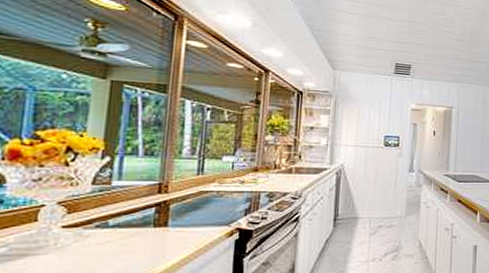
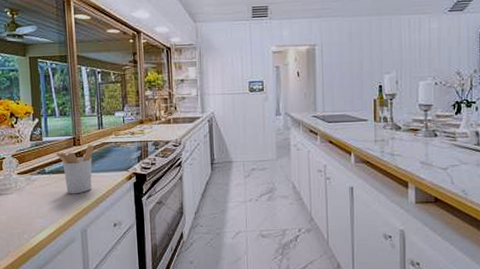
utensil holder: none [129,193,188,254] -> present [56,145,95,194]

